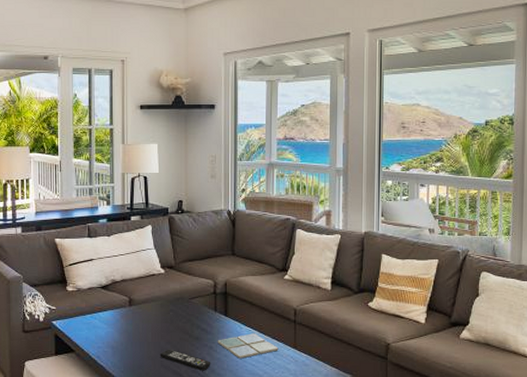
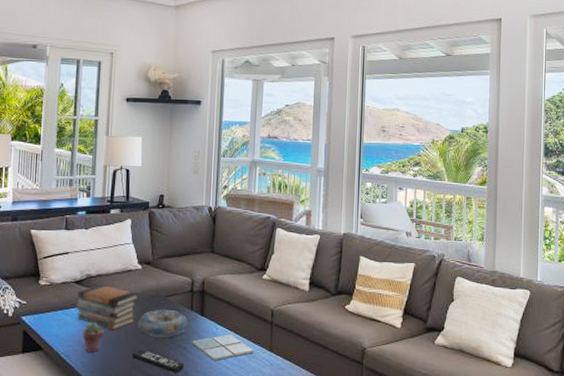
book stack: none [104,289,163,332] -> present [77,285,138,331]
potted succulent: none [111,324,131,353] -> present [82,321,104,352]
decorative bowl: none [164,312,212,337] -> present [138,310,188,337]

